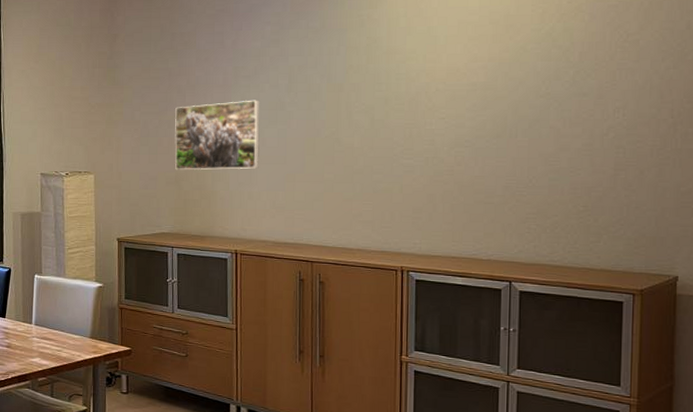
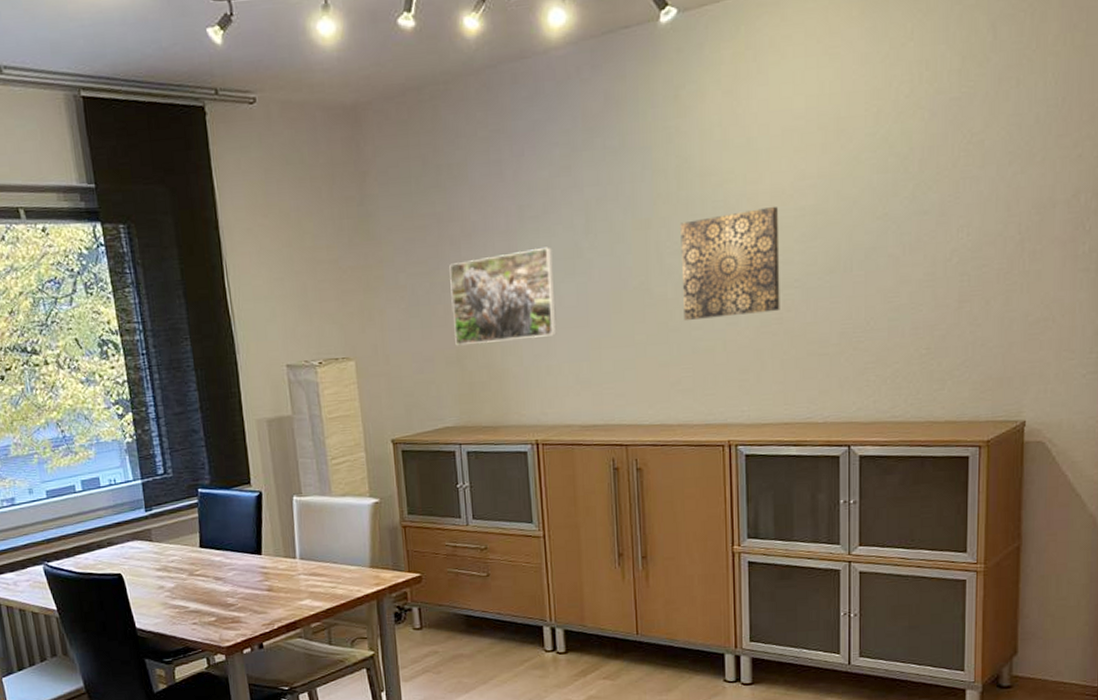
wall art: none [367,81,453,166] -> present [680,206,780,320]

